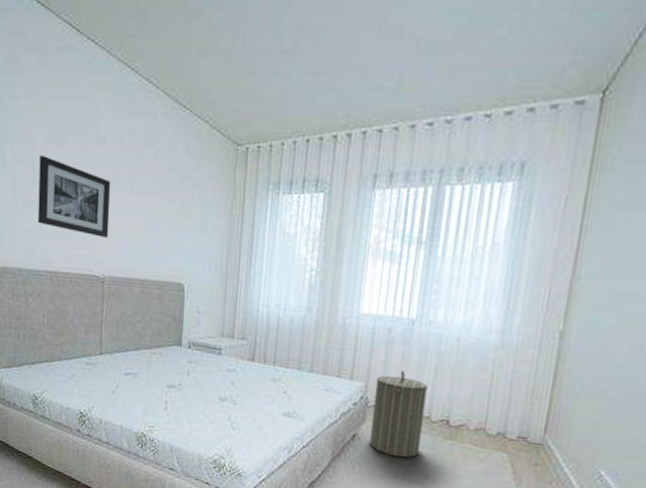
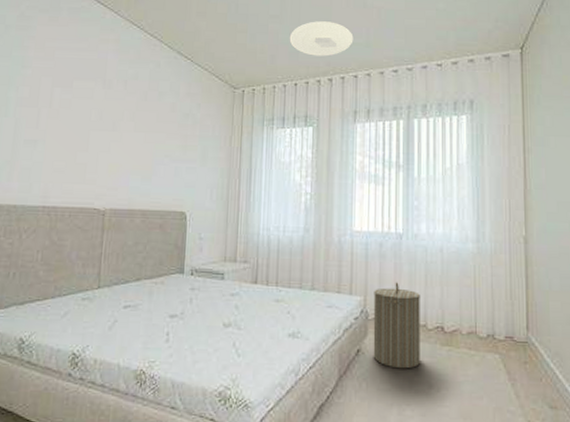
wall art: present [37,154,111,238] -> none [38,98,115,172]
ceiling light: none [303,58,383,105] -> present [289,21,354,56]

